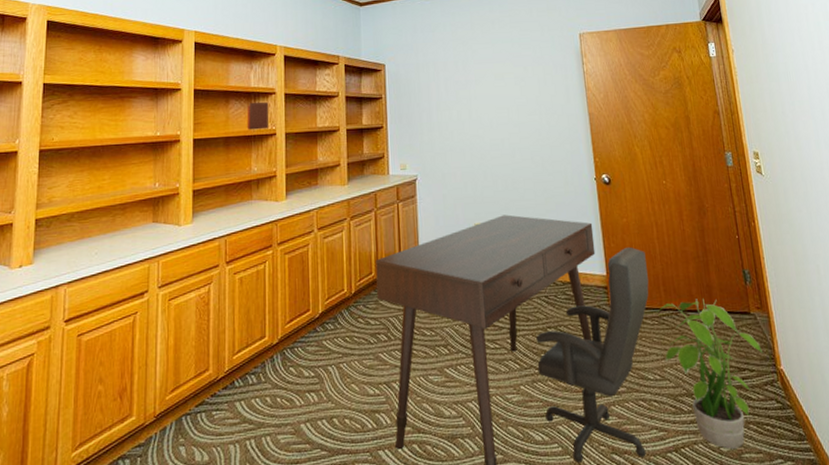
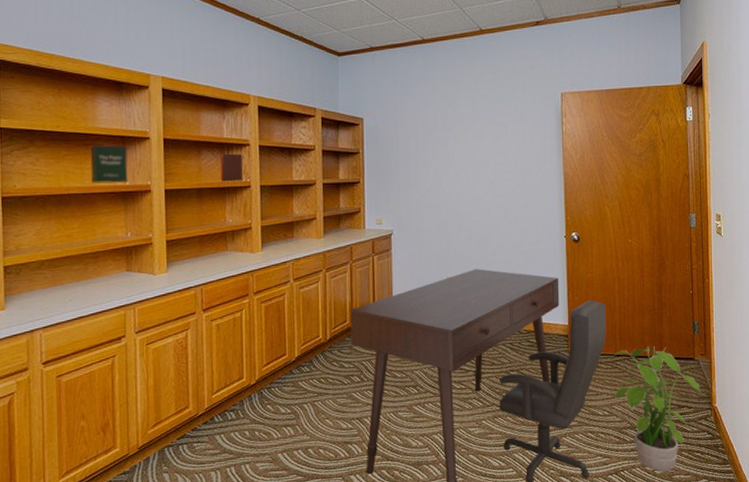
books: none [124,96,159,135] -> present [90,145,128,184]

